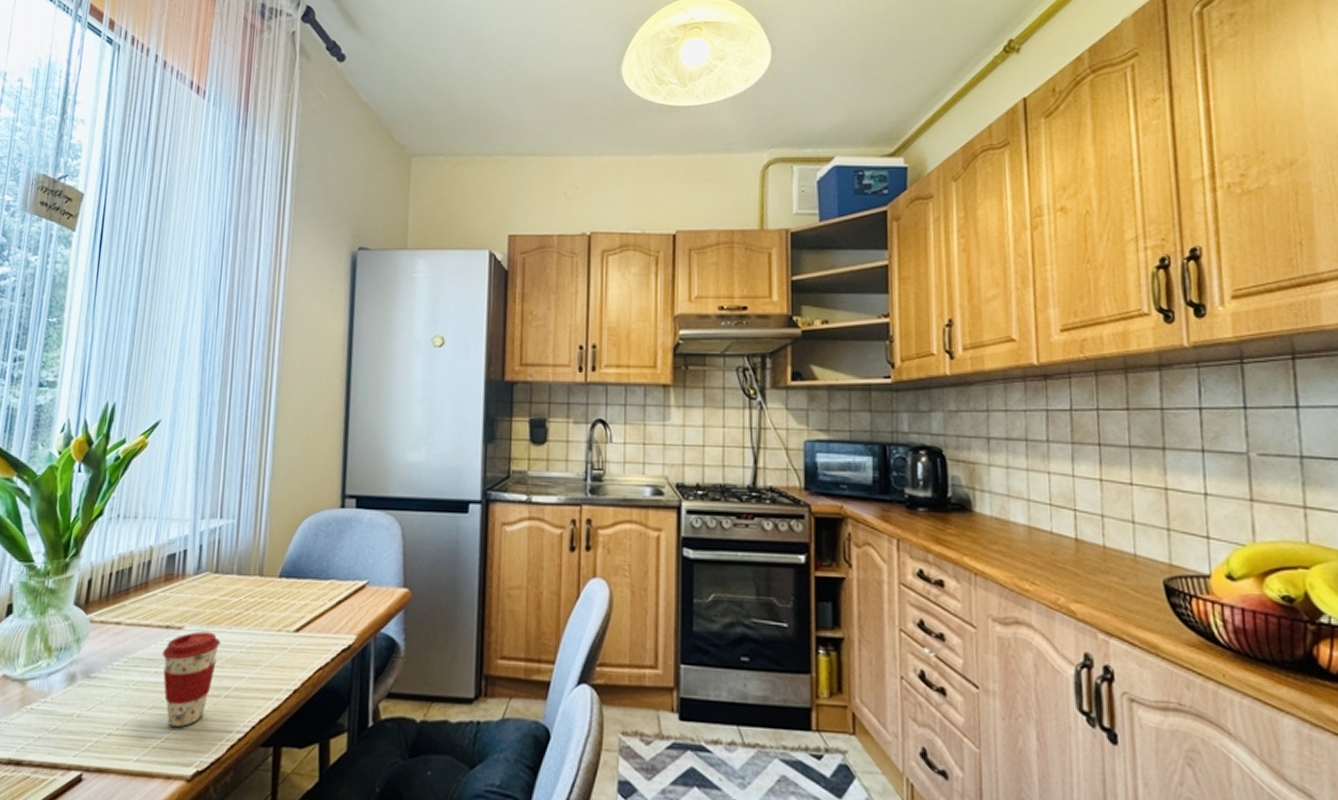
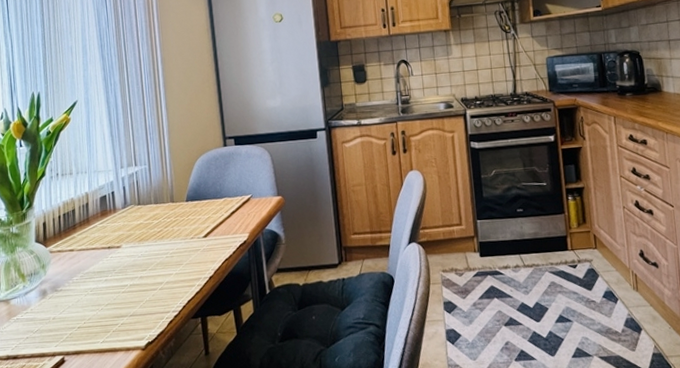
coffee cup: present [162,631,221,727] -> none [108,246,151,315]

